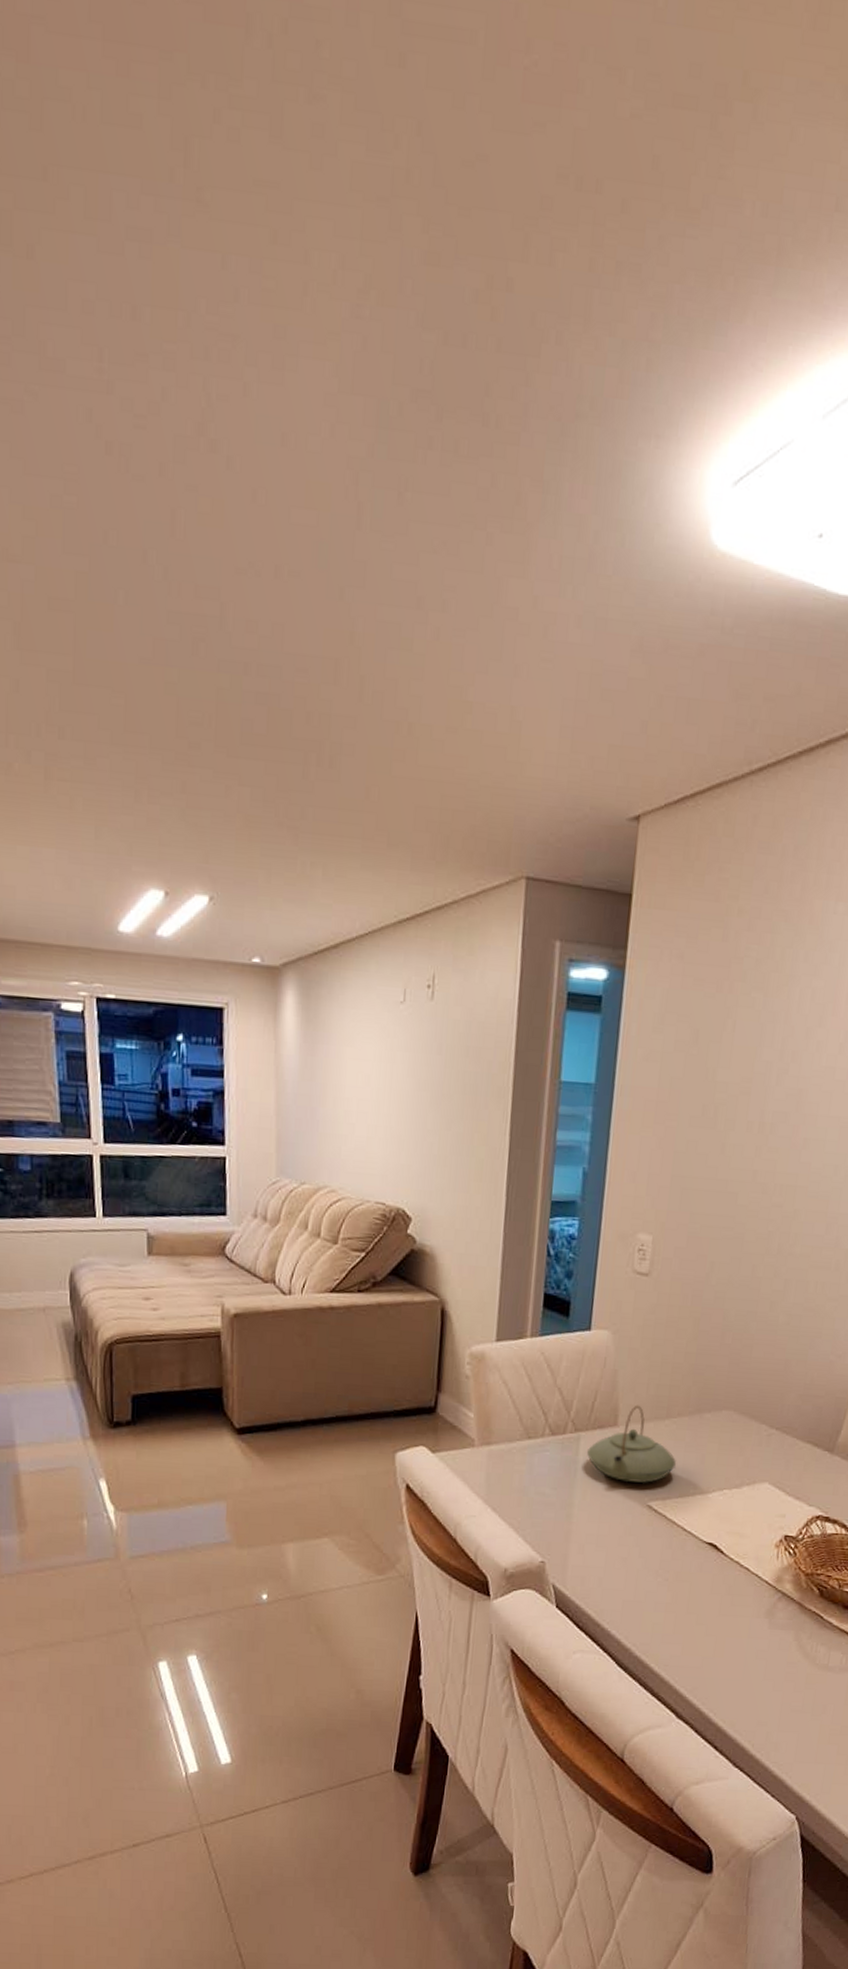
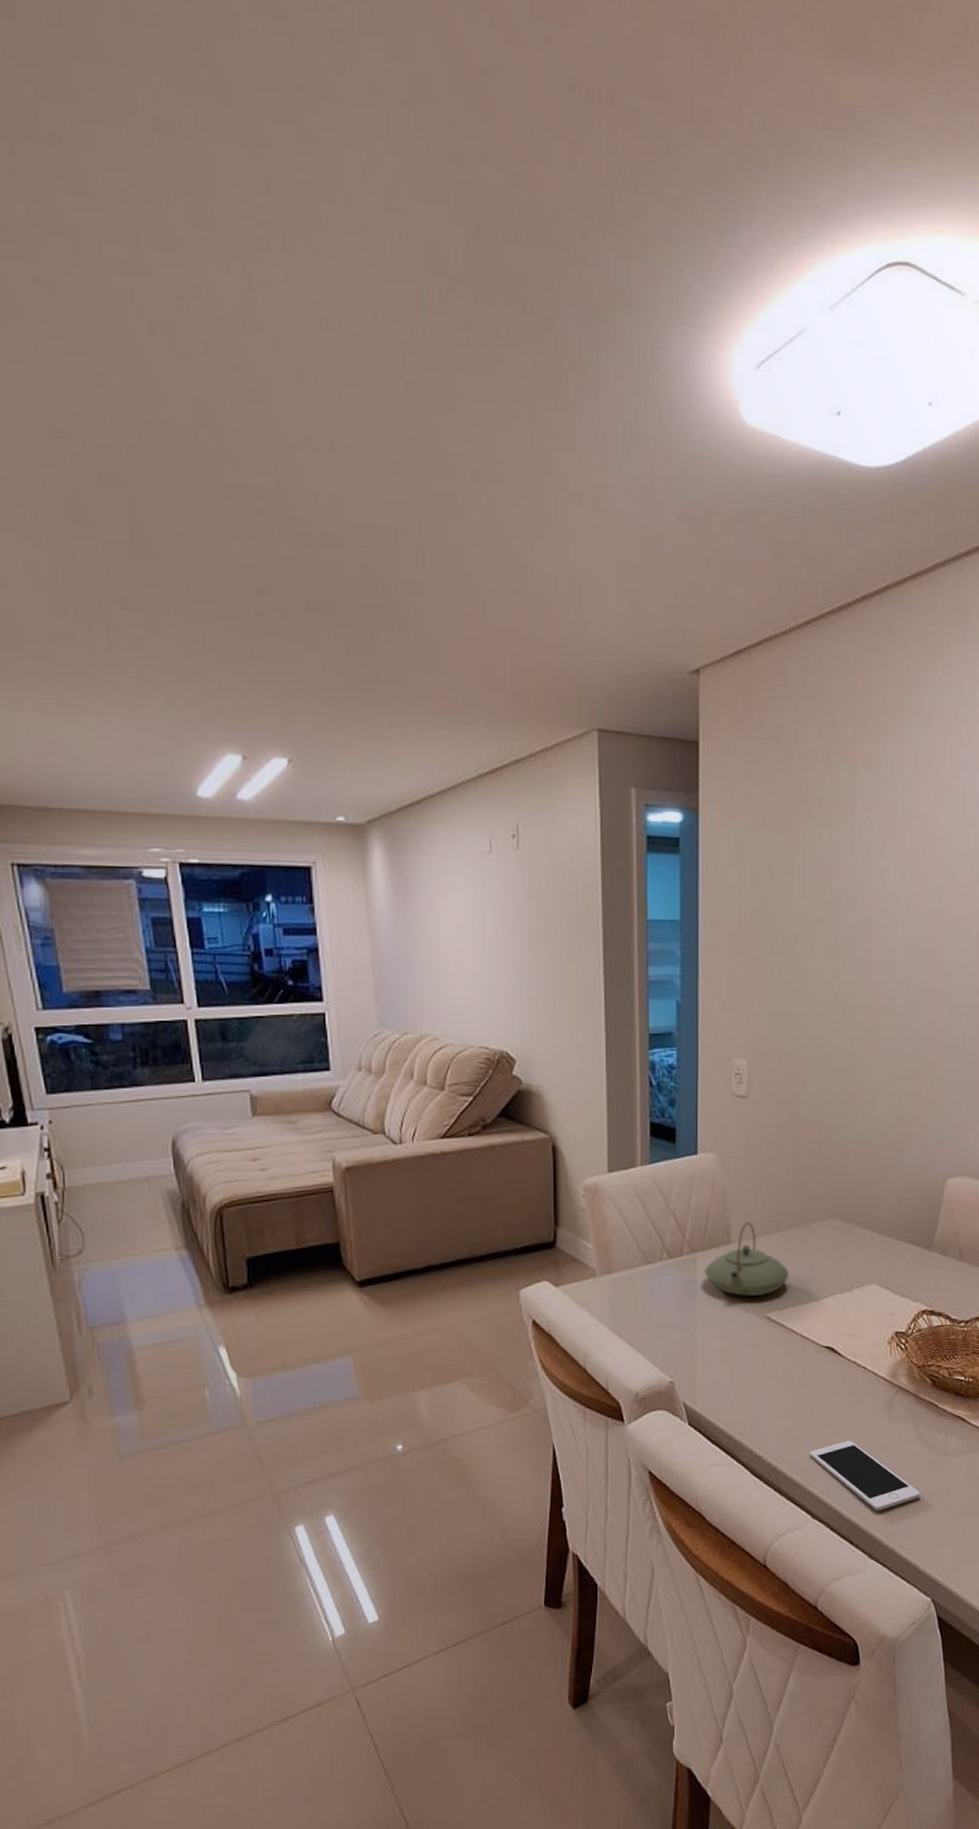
cell phone: none [680,1642,795,1719] -> present [809,1440,920,1511]

